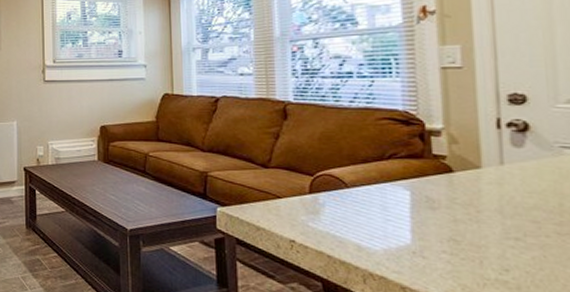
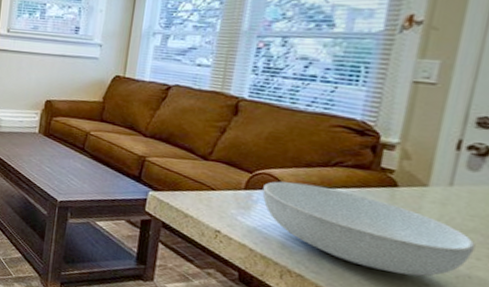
serving bowl: none [327,180,541,263] -> present [262,181,476,277]

